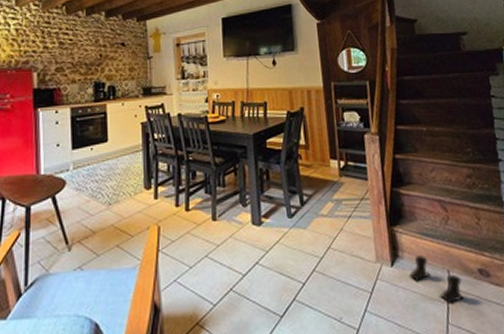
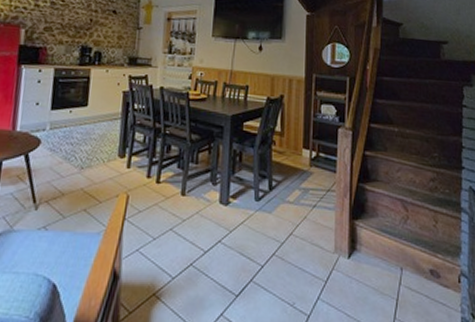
boots: present [409,255,466,303] -> none [364,251,414,299]

